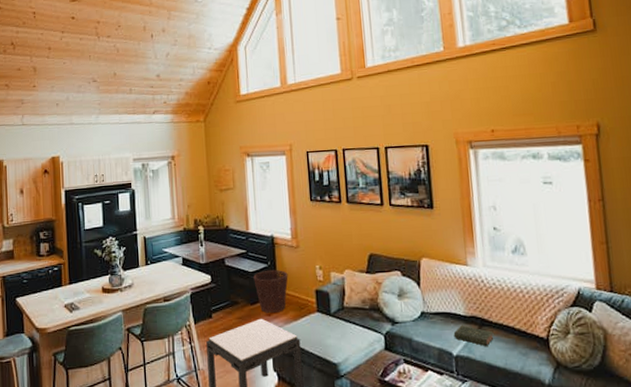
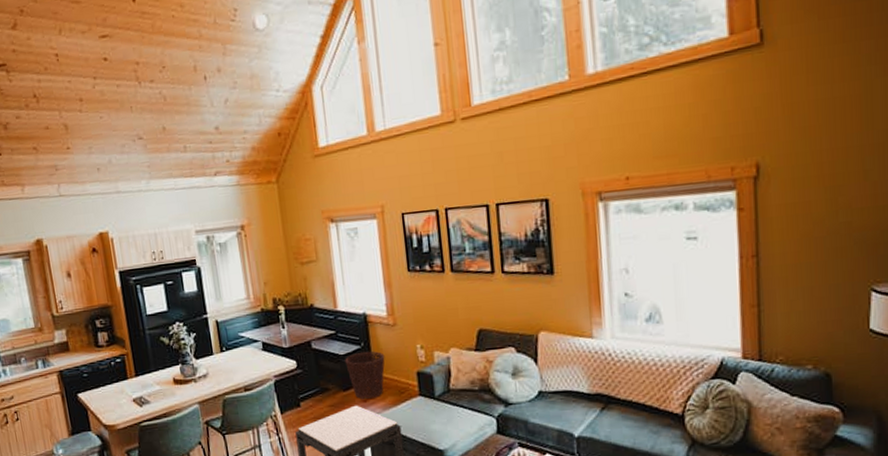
book: present [453,325,494,346] -> none [575,403,622,425]

